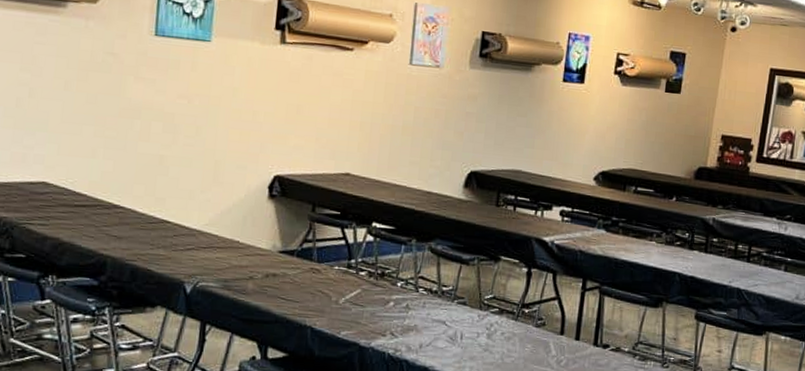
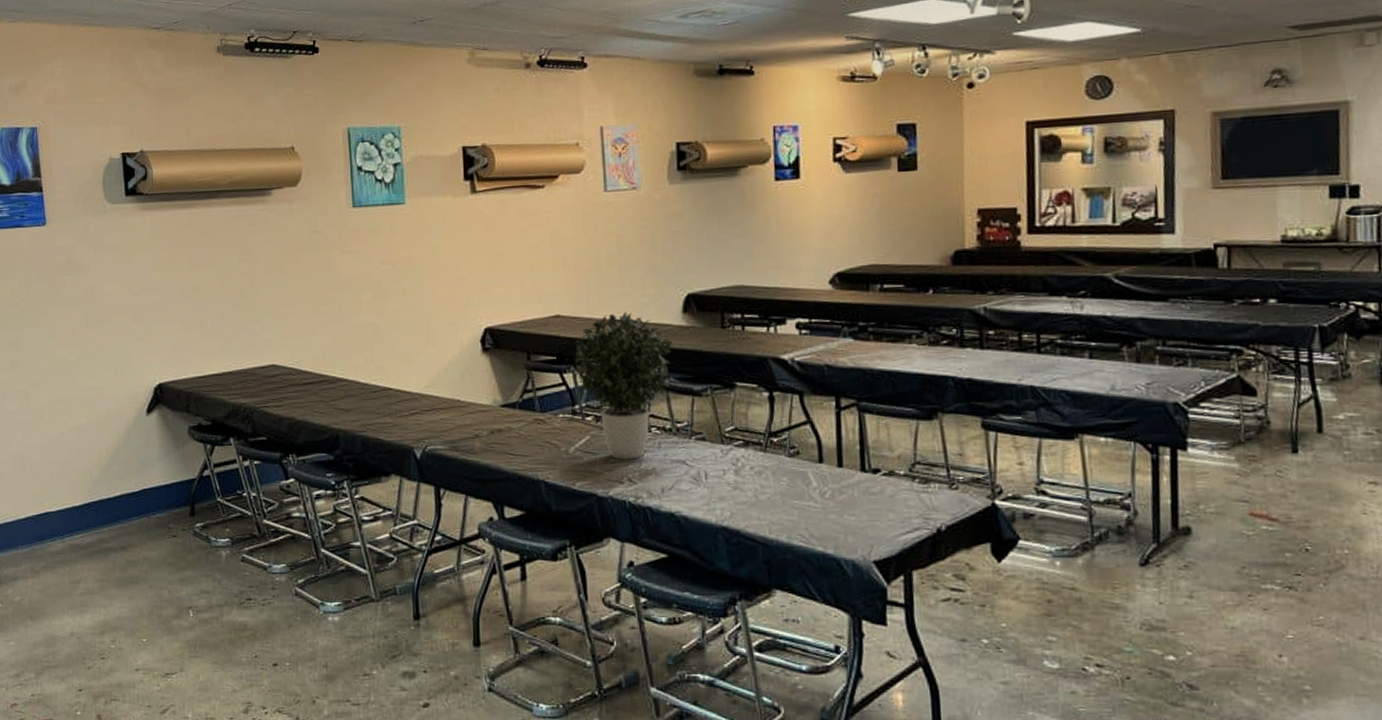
potted plant: none [353,178,451,316] -> present [572,311,673,460]

